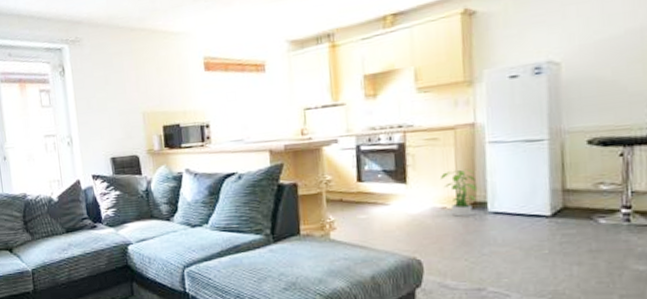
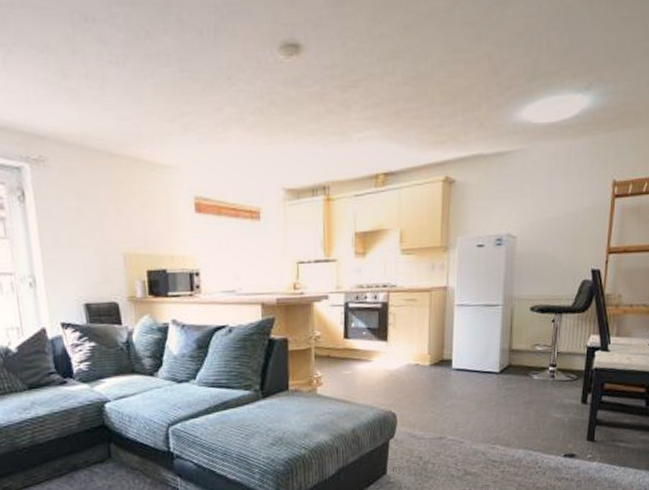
potted plant: present [439,168,478,218] -> none [415,329,445,374]

